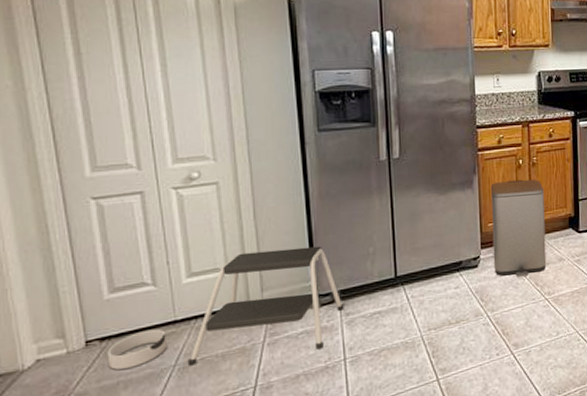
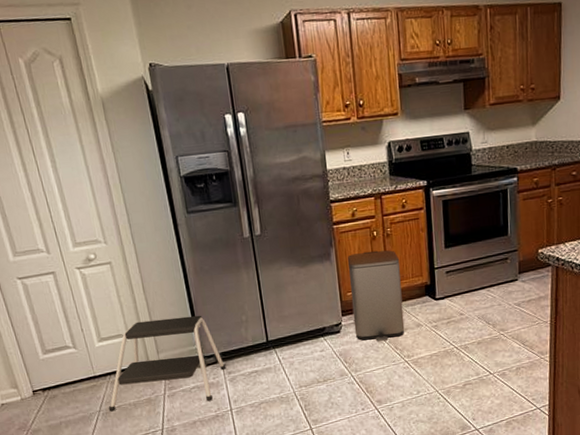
pet bowl: present [107,328,167,371] -> none [49,382,92,414]

